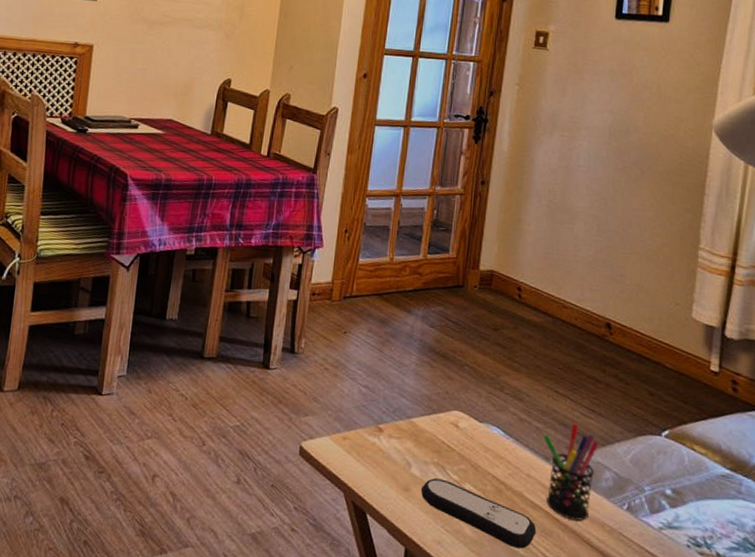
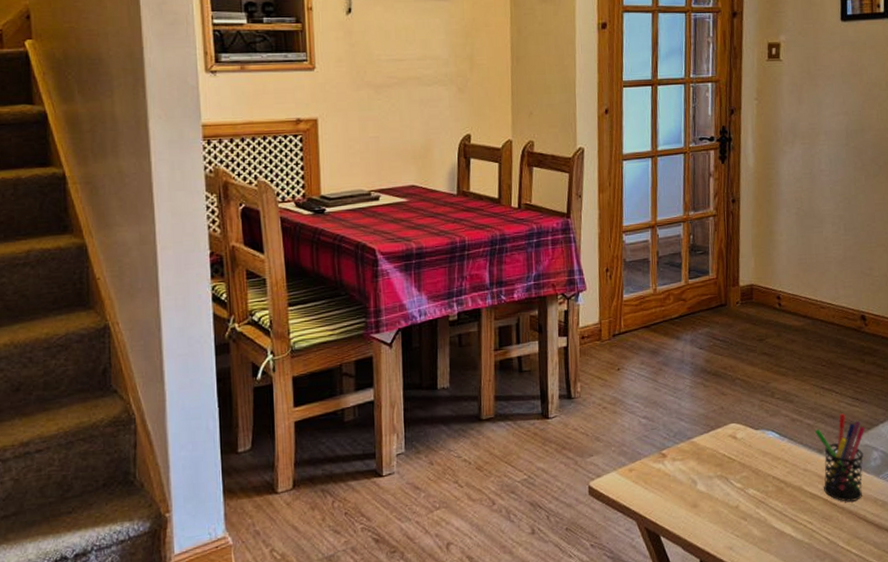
remote control: present [421,478,537,549] -> none [708,489,818,538]

